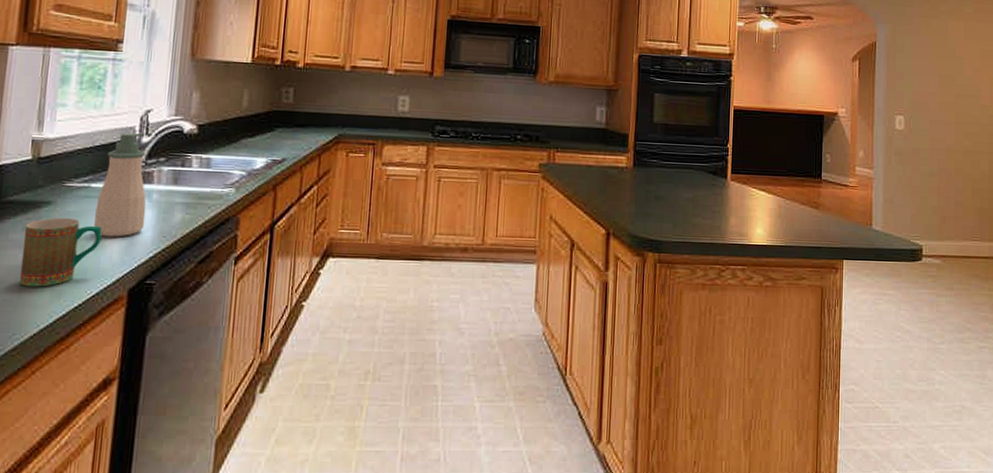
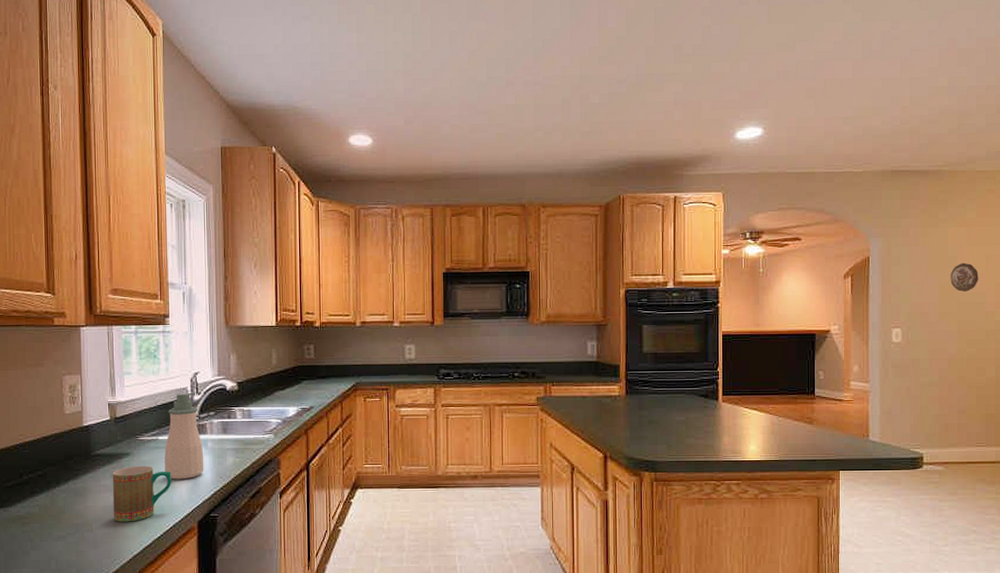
decorative plate: none [949,55,974,84] -> present [950,262,979,292]

